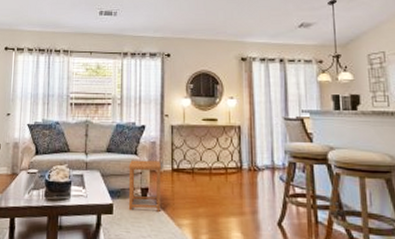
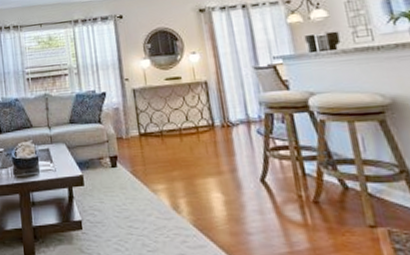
side table: present [128,160,161,212] -> none [94,127,133,181]

